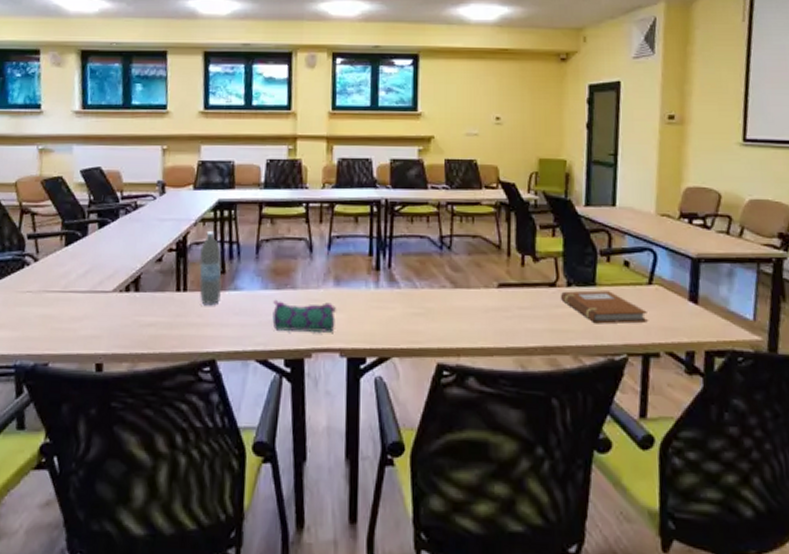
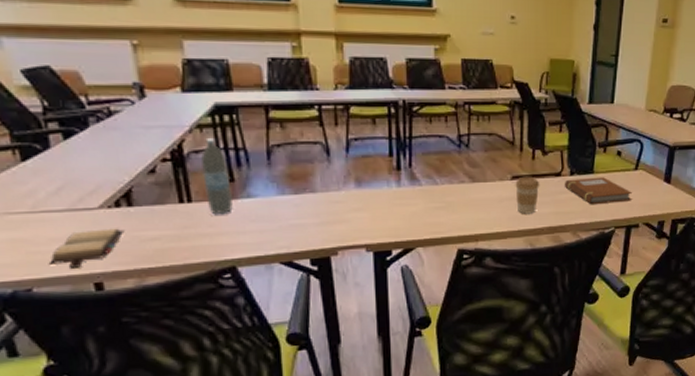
hardback book: none [65,311,129,347] -> present [48,228,125,268]
pencil case: present [272,299,336,334] -> none [292,203,359,233]
coffee cup: none [502,284,532,329] -> present [515,176,540,214]

